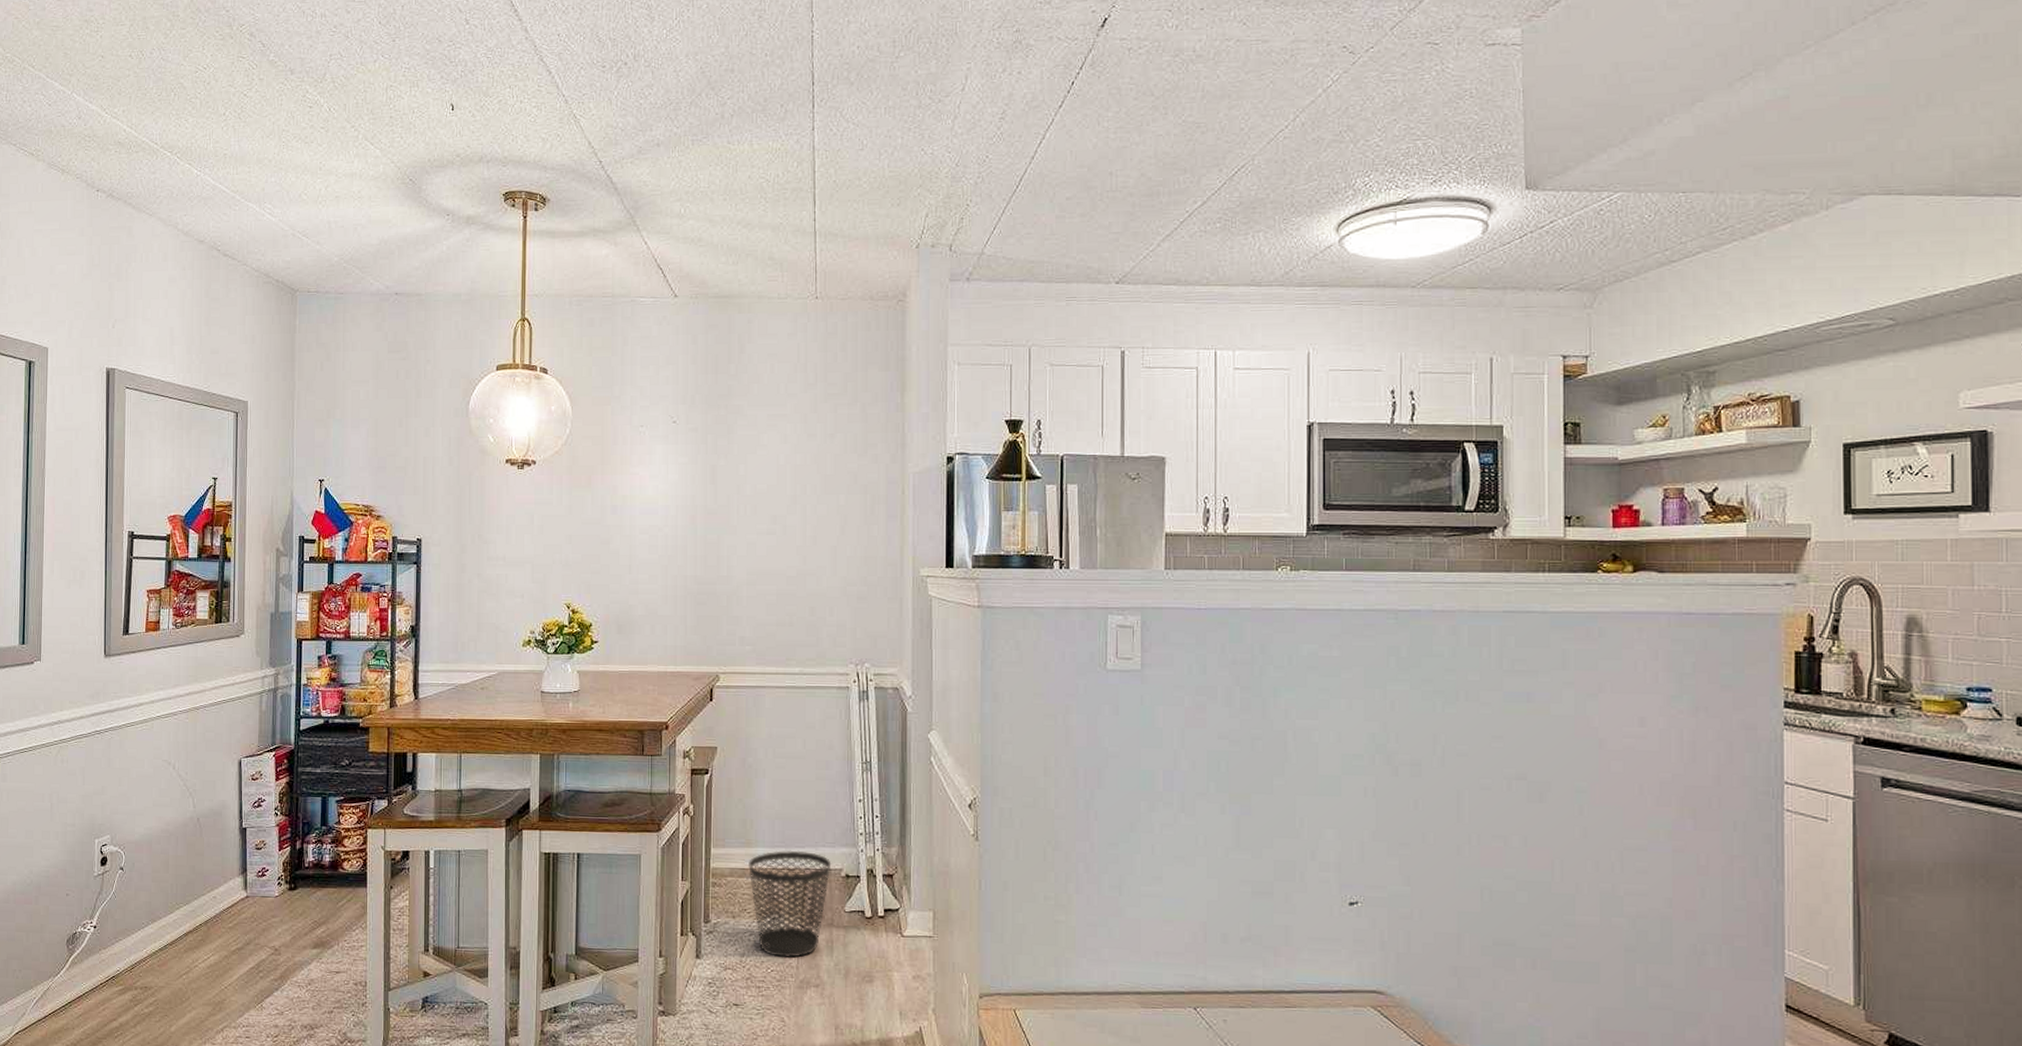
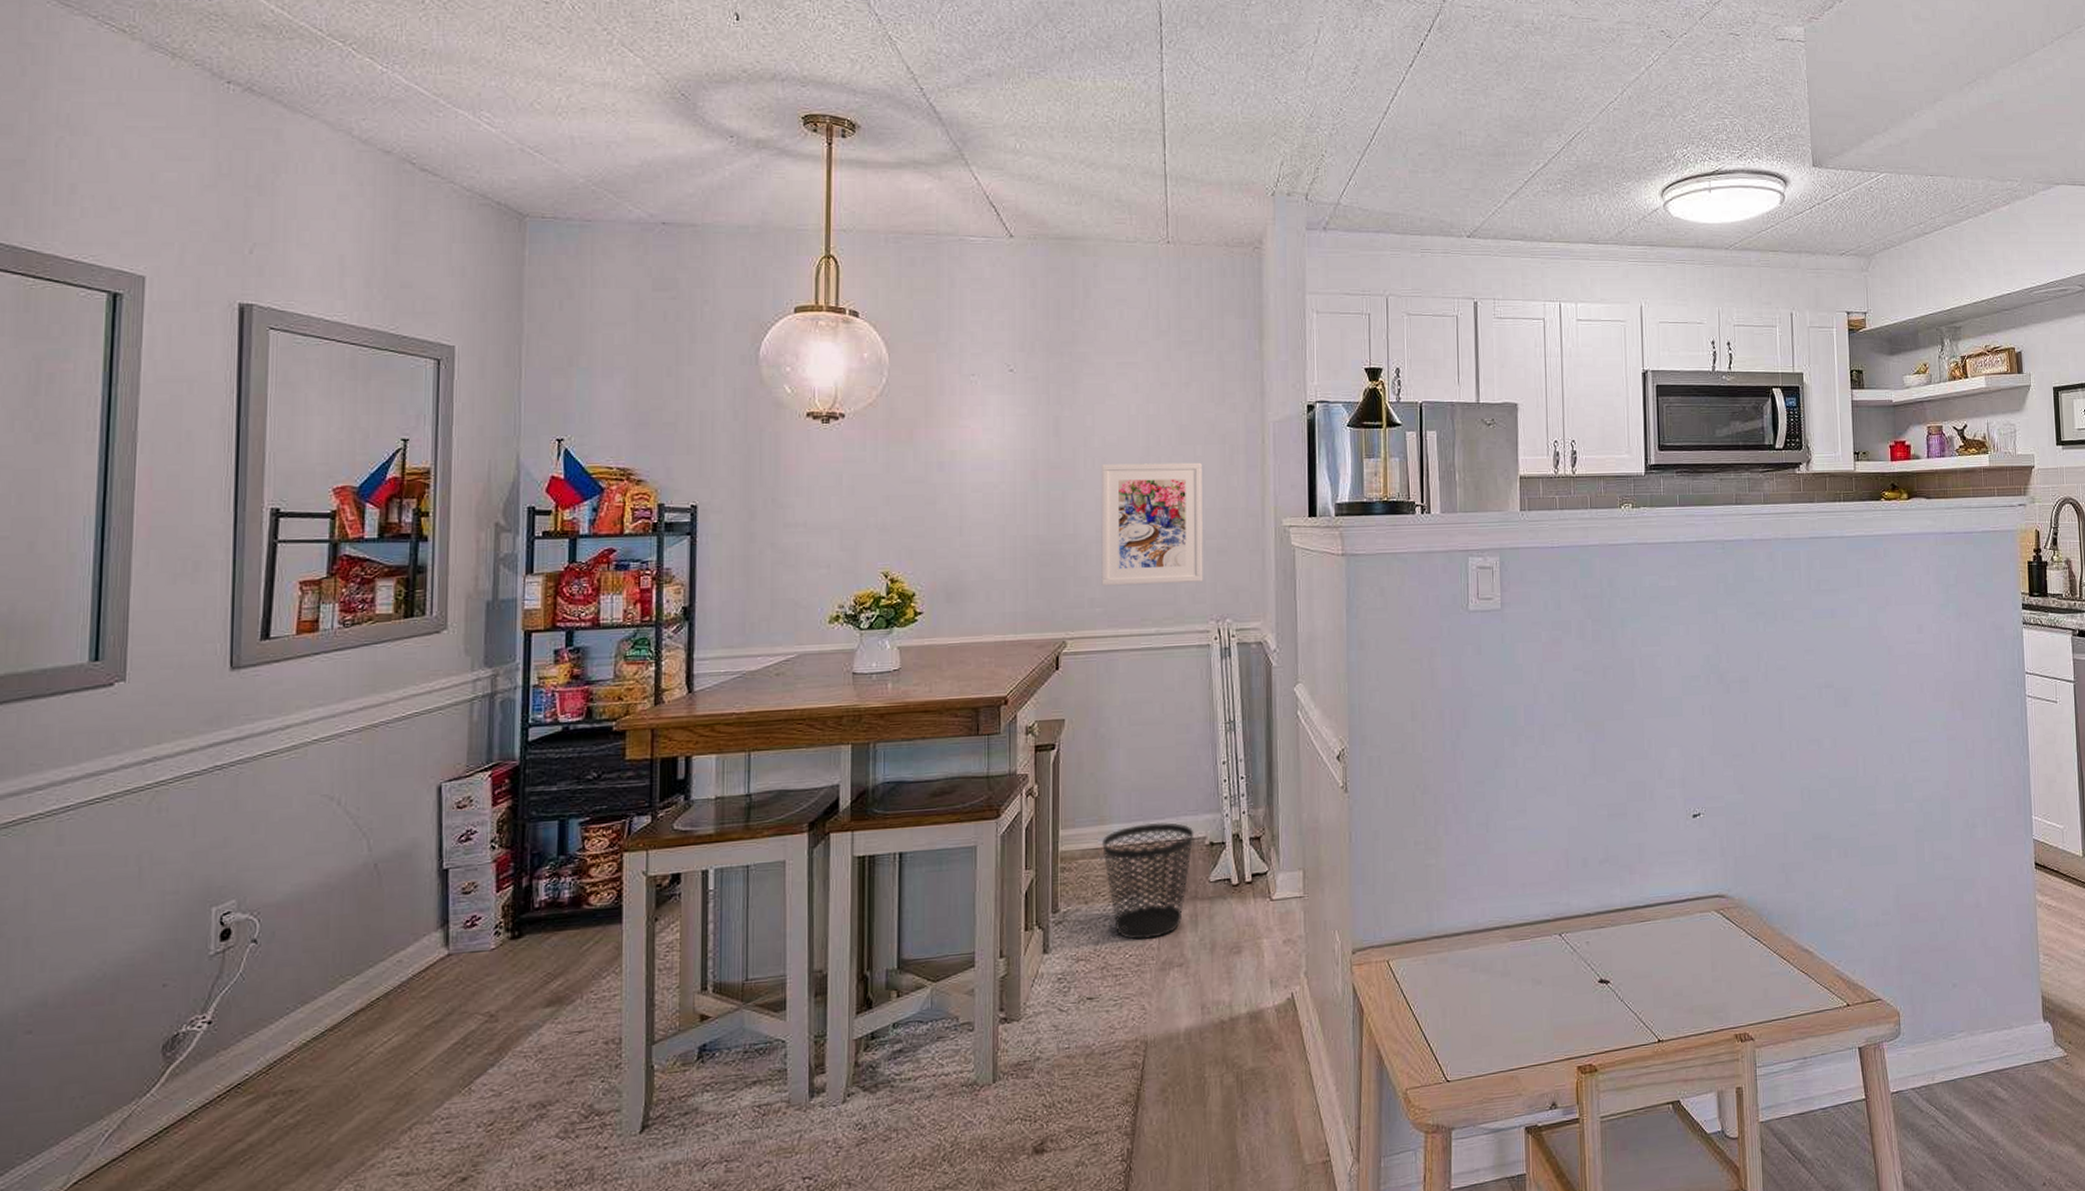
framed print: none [751,511,844,627] -> present [1100,462,1203,586]

